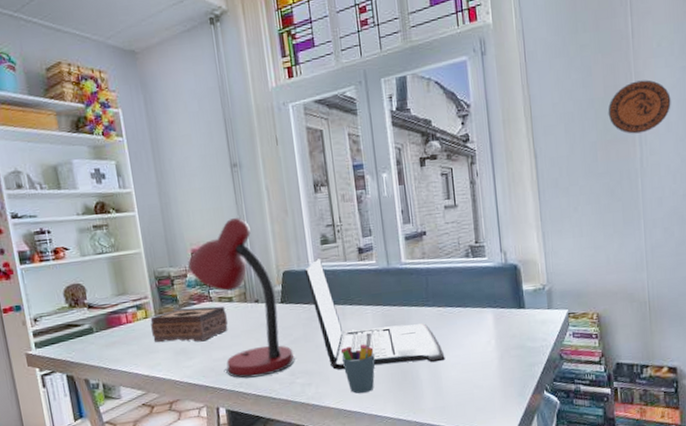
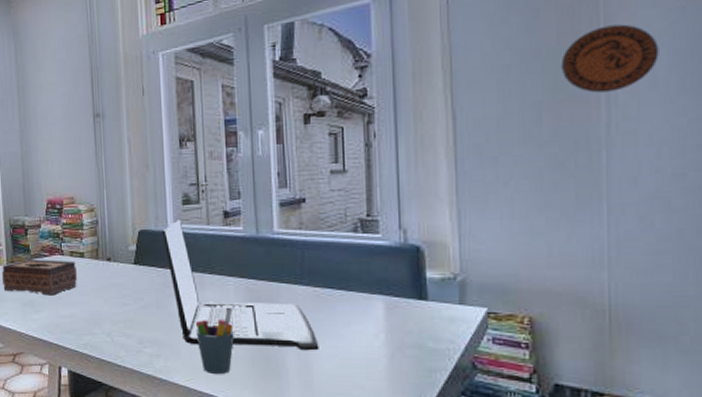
desk lamp: present [188,218,295,379] -> none [43,170,144,340]

